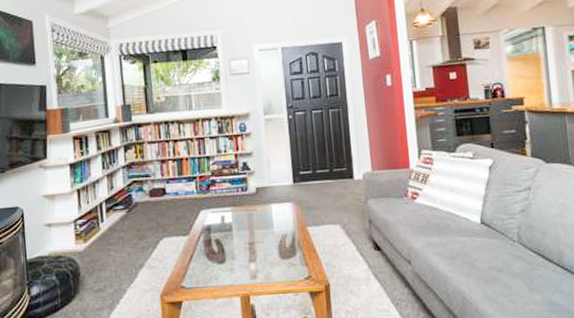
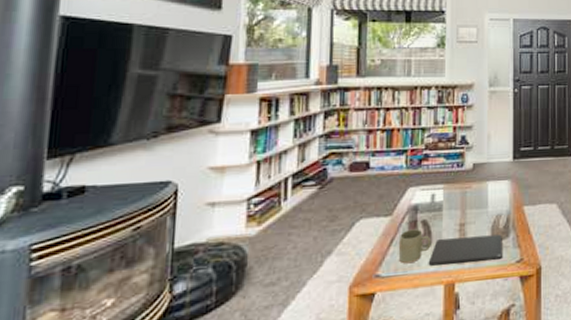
mug: none [197,247,226,278] -> present [398,229,431,264]
tablet: none [224,253,291,280] -> present [428,234,502,266]

